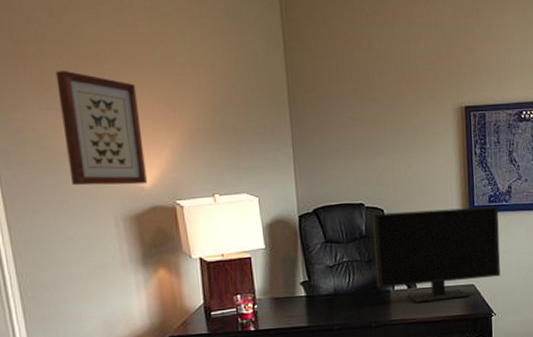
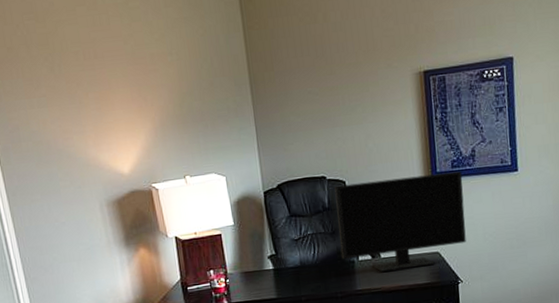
wall art: present [55,70,147,186] -> none [43,70,126,175]

